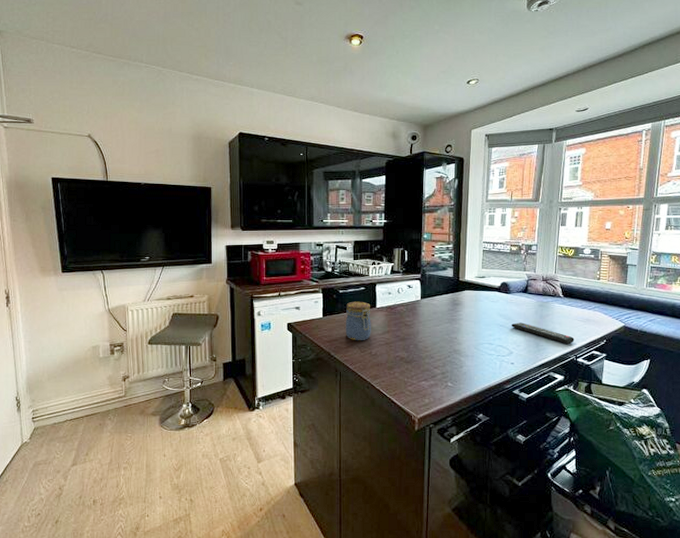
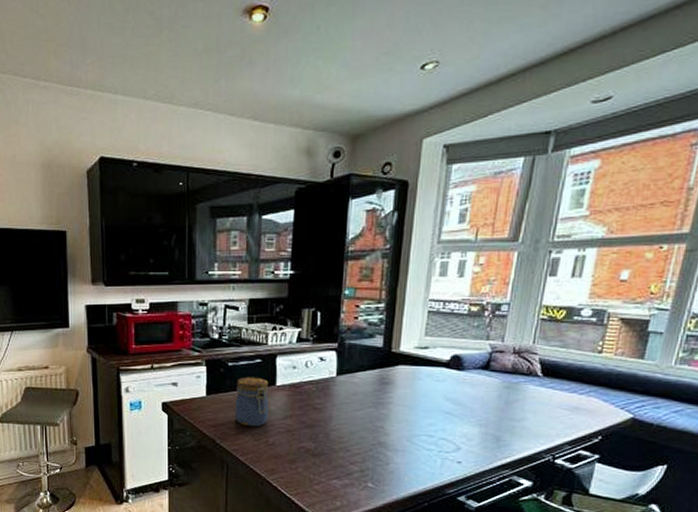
remote control: present [511,322,575,344] -> none [461,409,554,440]

